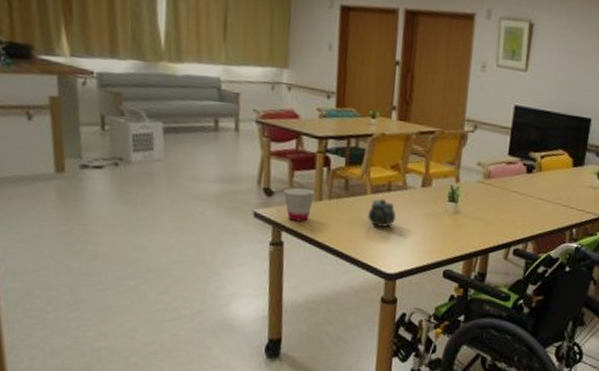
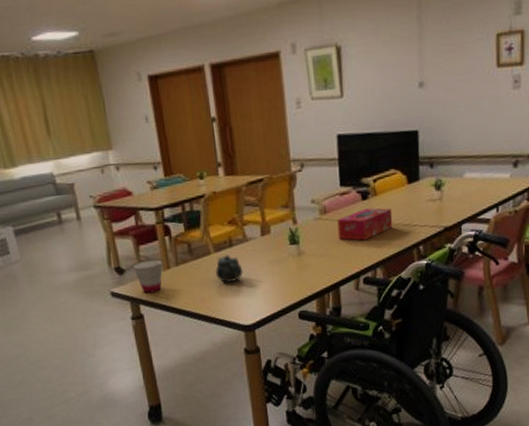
tissue box: none [497,182,554,213] -> present [337,208,393,241]

